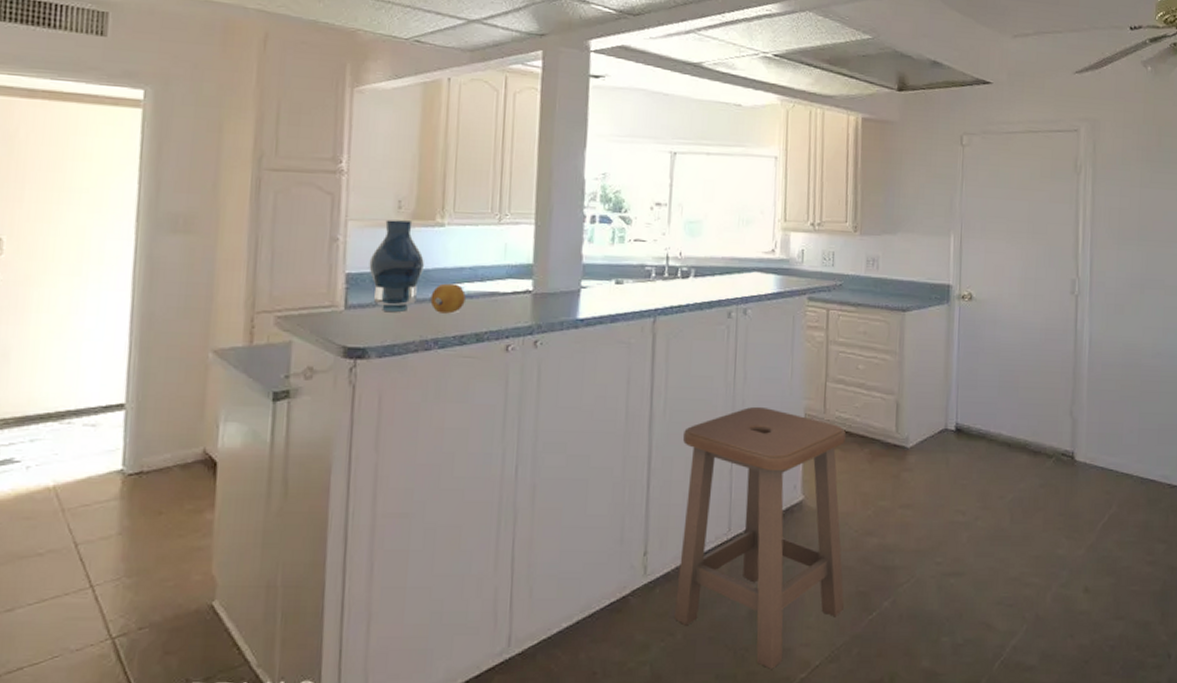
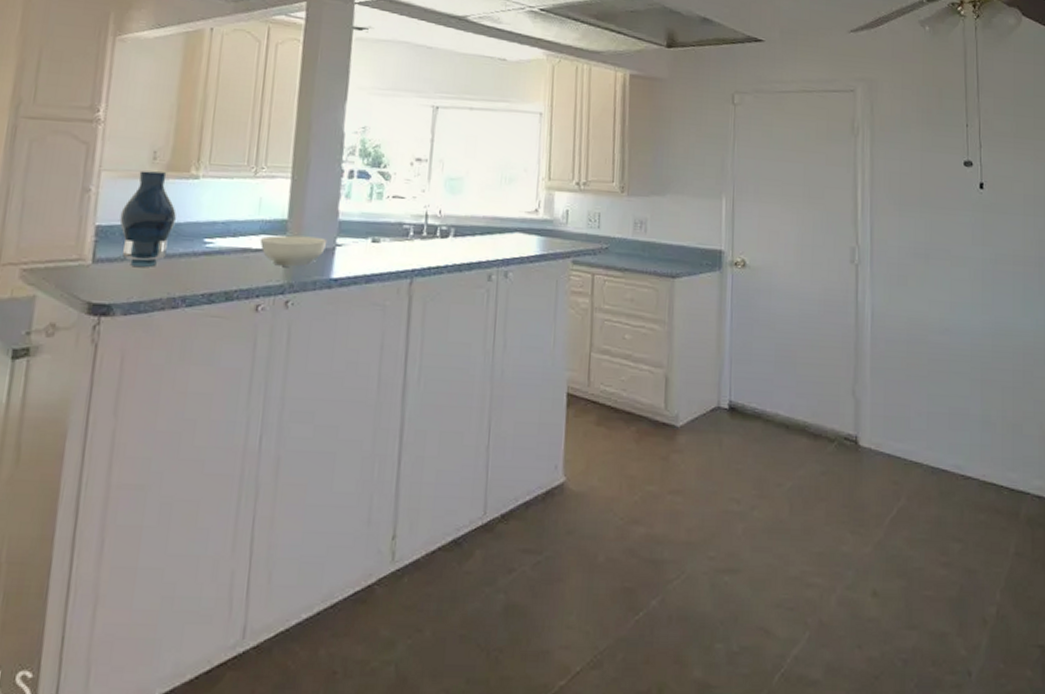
fruit: present [430,283,466,314] -> none [180,238,217,270]
bowl: none [507,279,573,309] -> present [260,235,328,267]
stool: present [675,406,846,669] -> none [423,377,611,674]

